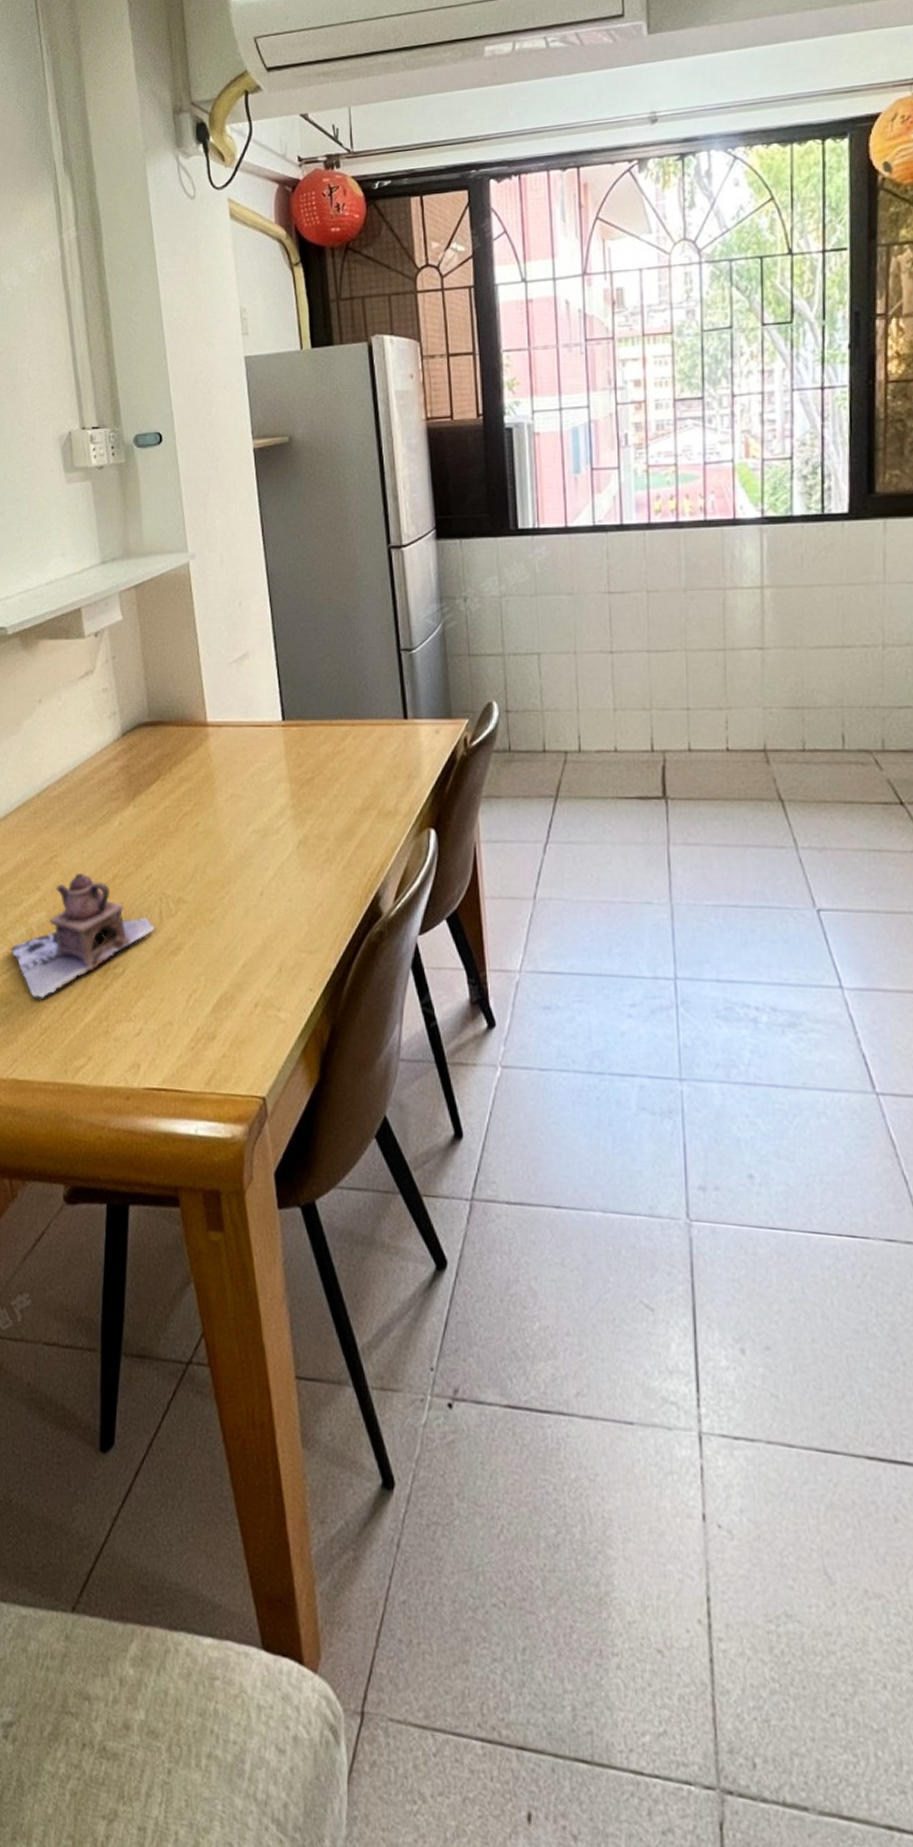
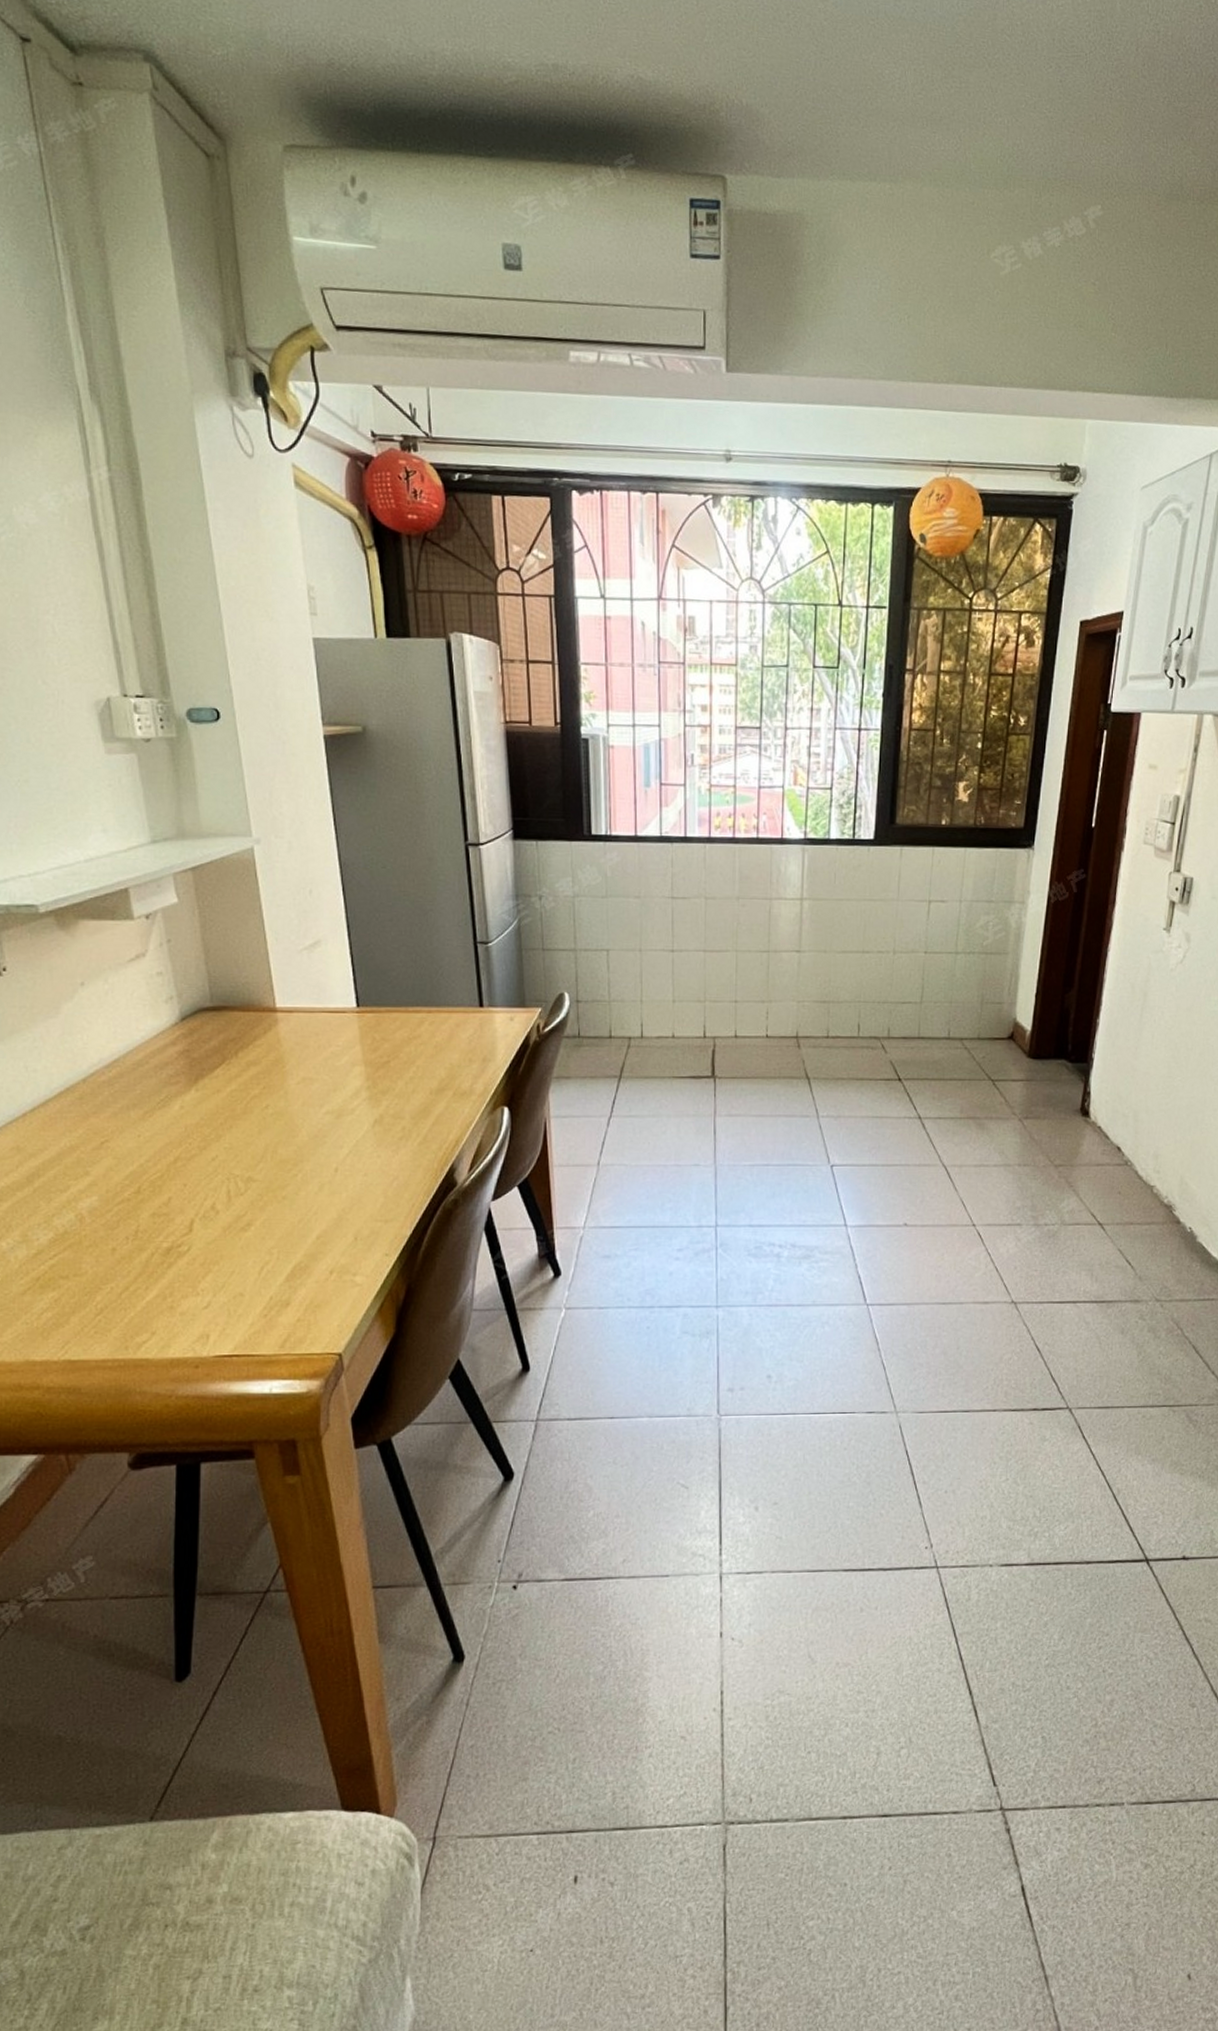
teapot: present [10,873,155,1001] -> none [57,1156,222,1283]

